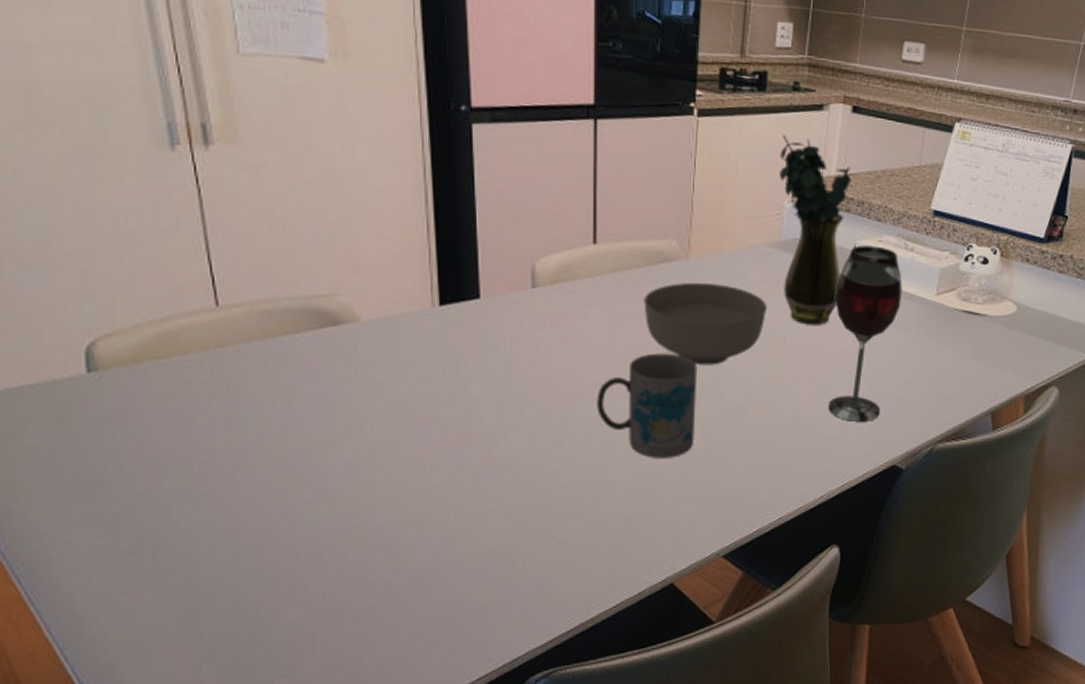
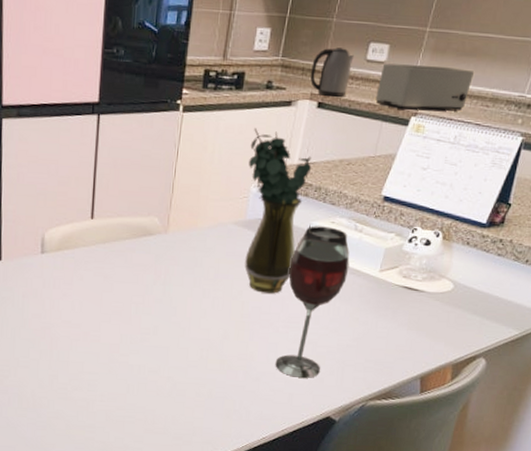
mug: present [597,353,698,458] -> none [86,310,168,397]
bowl: present [643,282,768,366] -> none [128,253,230,323]
kettle: none [841,46,888,101] -> present [310,47,354,97]
toaster: none [915,64,1017,117] -> present [375,63,475,112]

